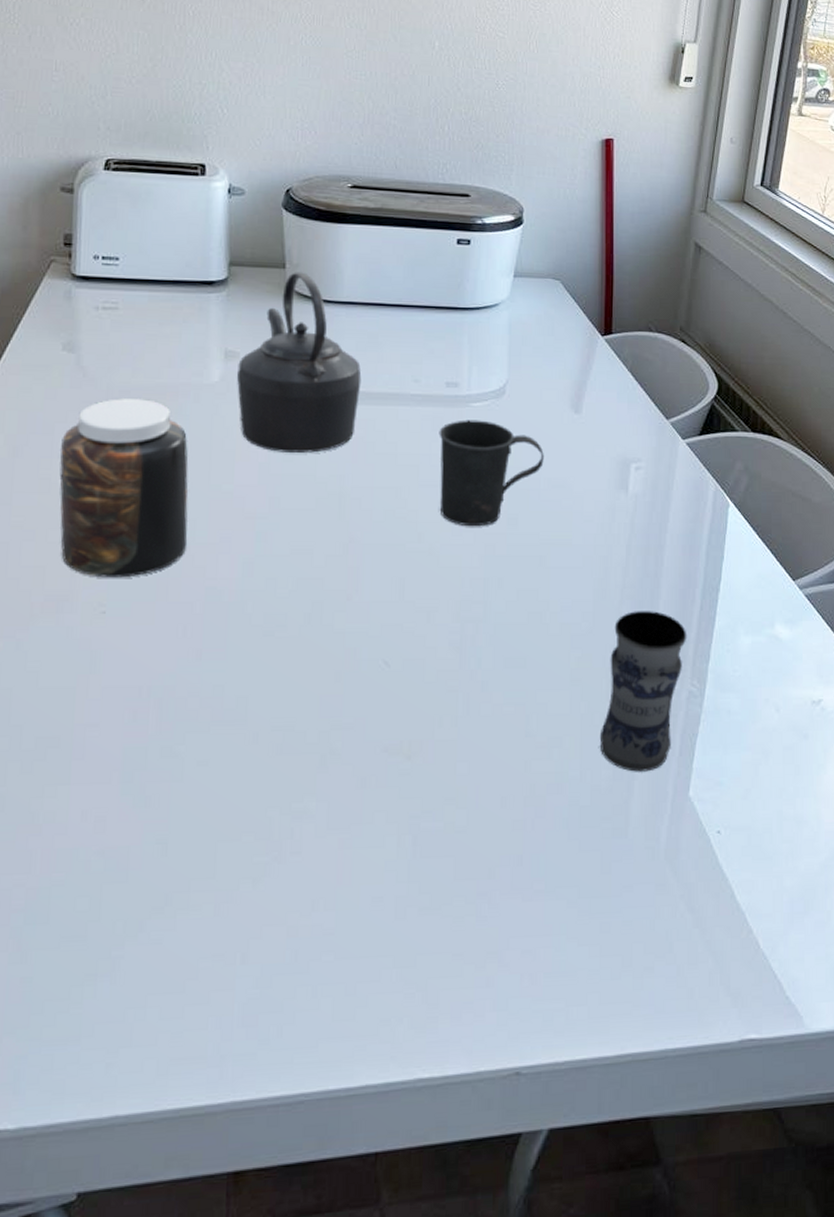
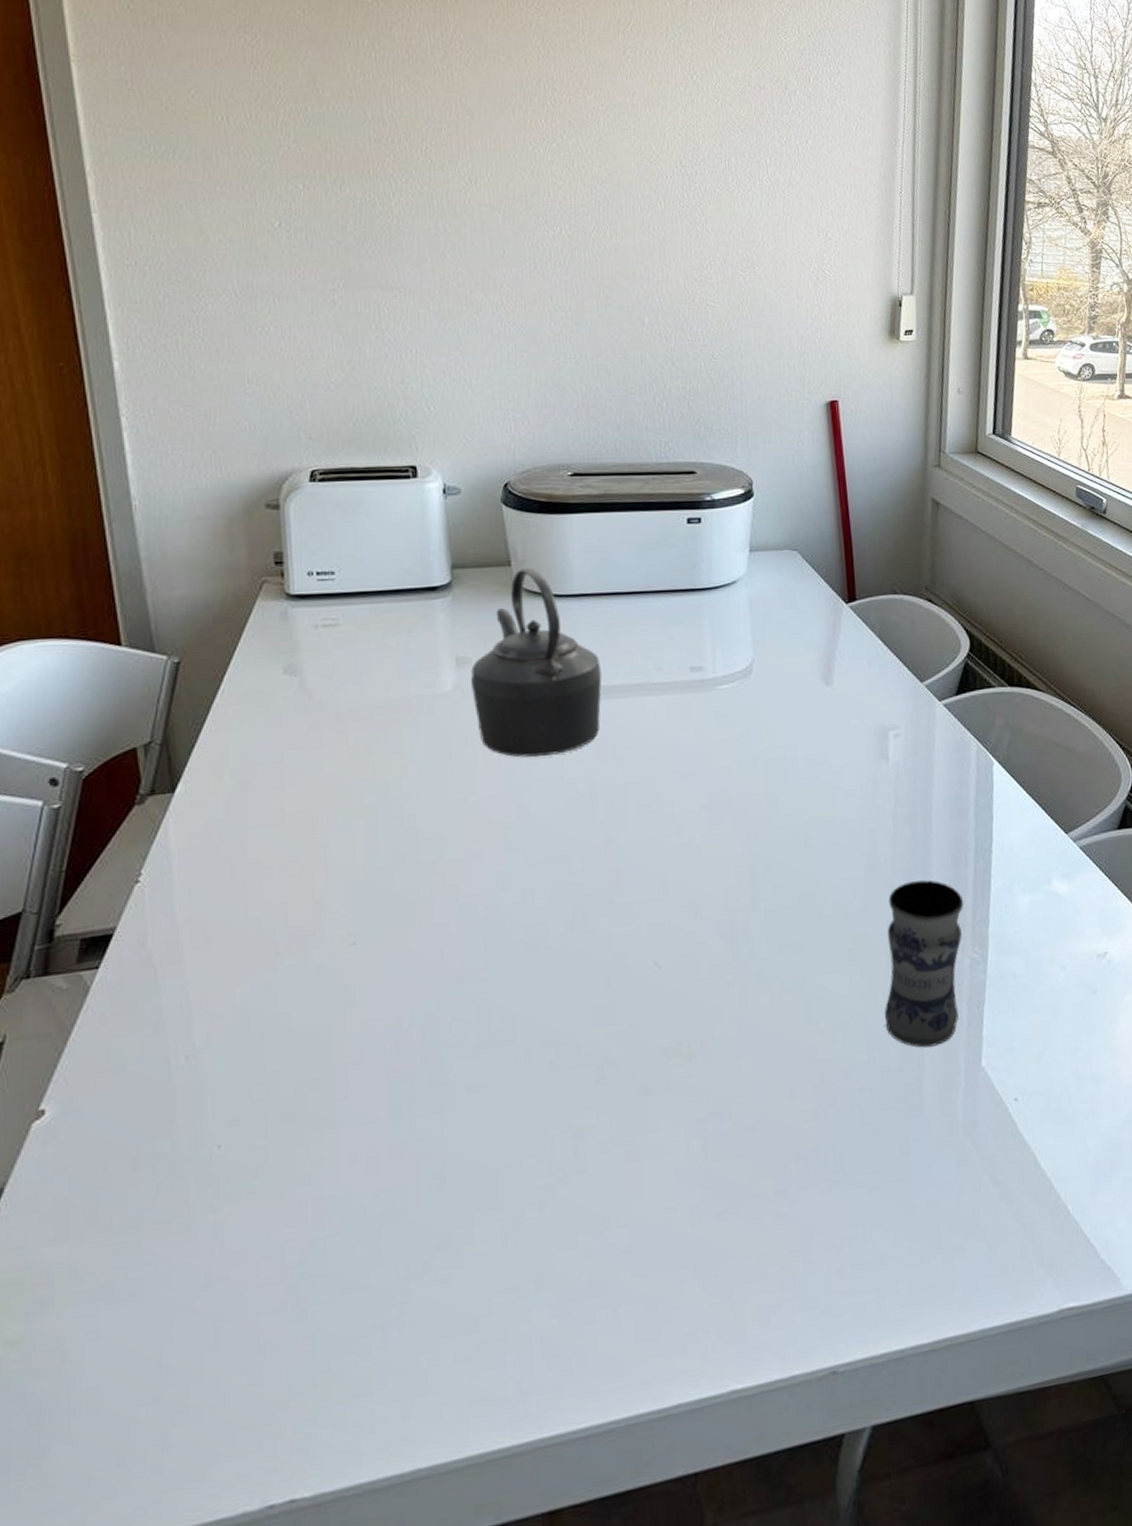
jar: present [59,398,188,578] -> none [292,716,435,908]
mug: present [439,420,544,527] -> none [687,702,799,814]

